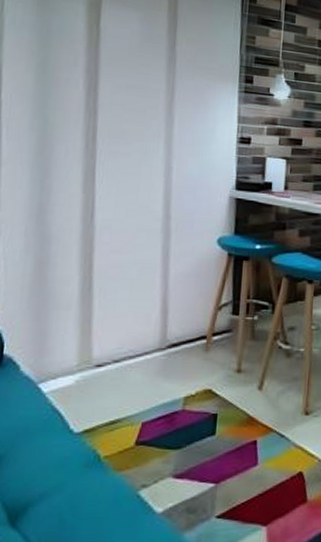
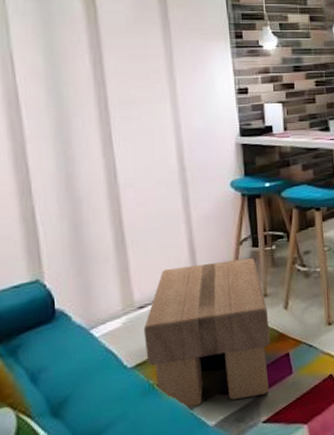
footstool: none [96,326,239,488] -> present [143,258,270,407]

